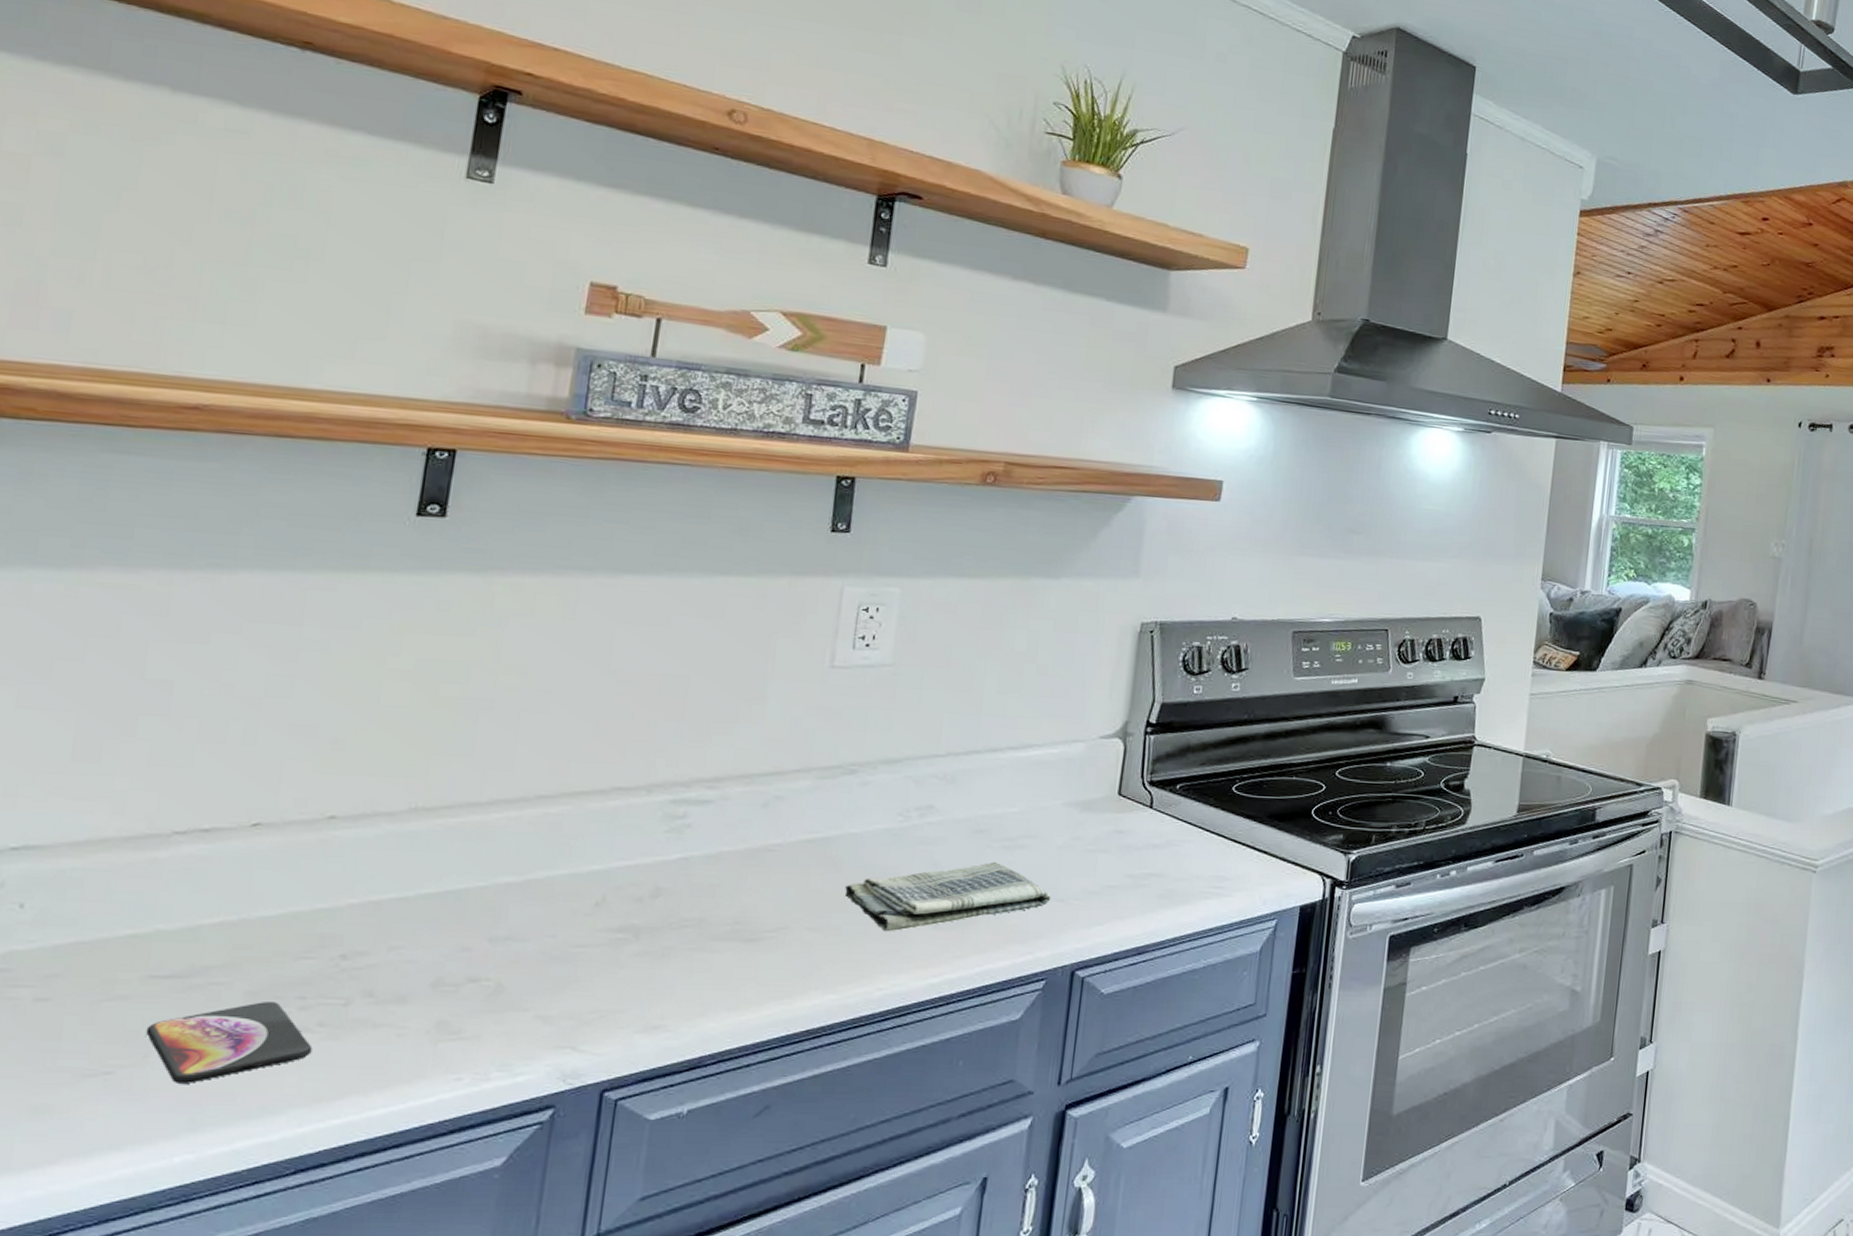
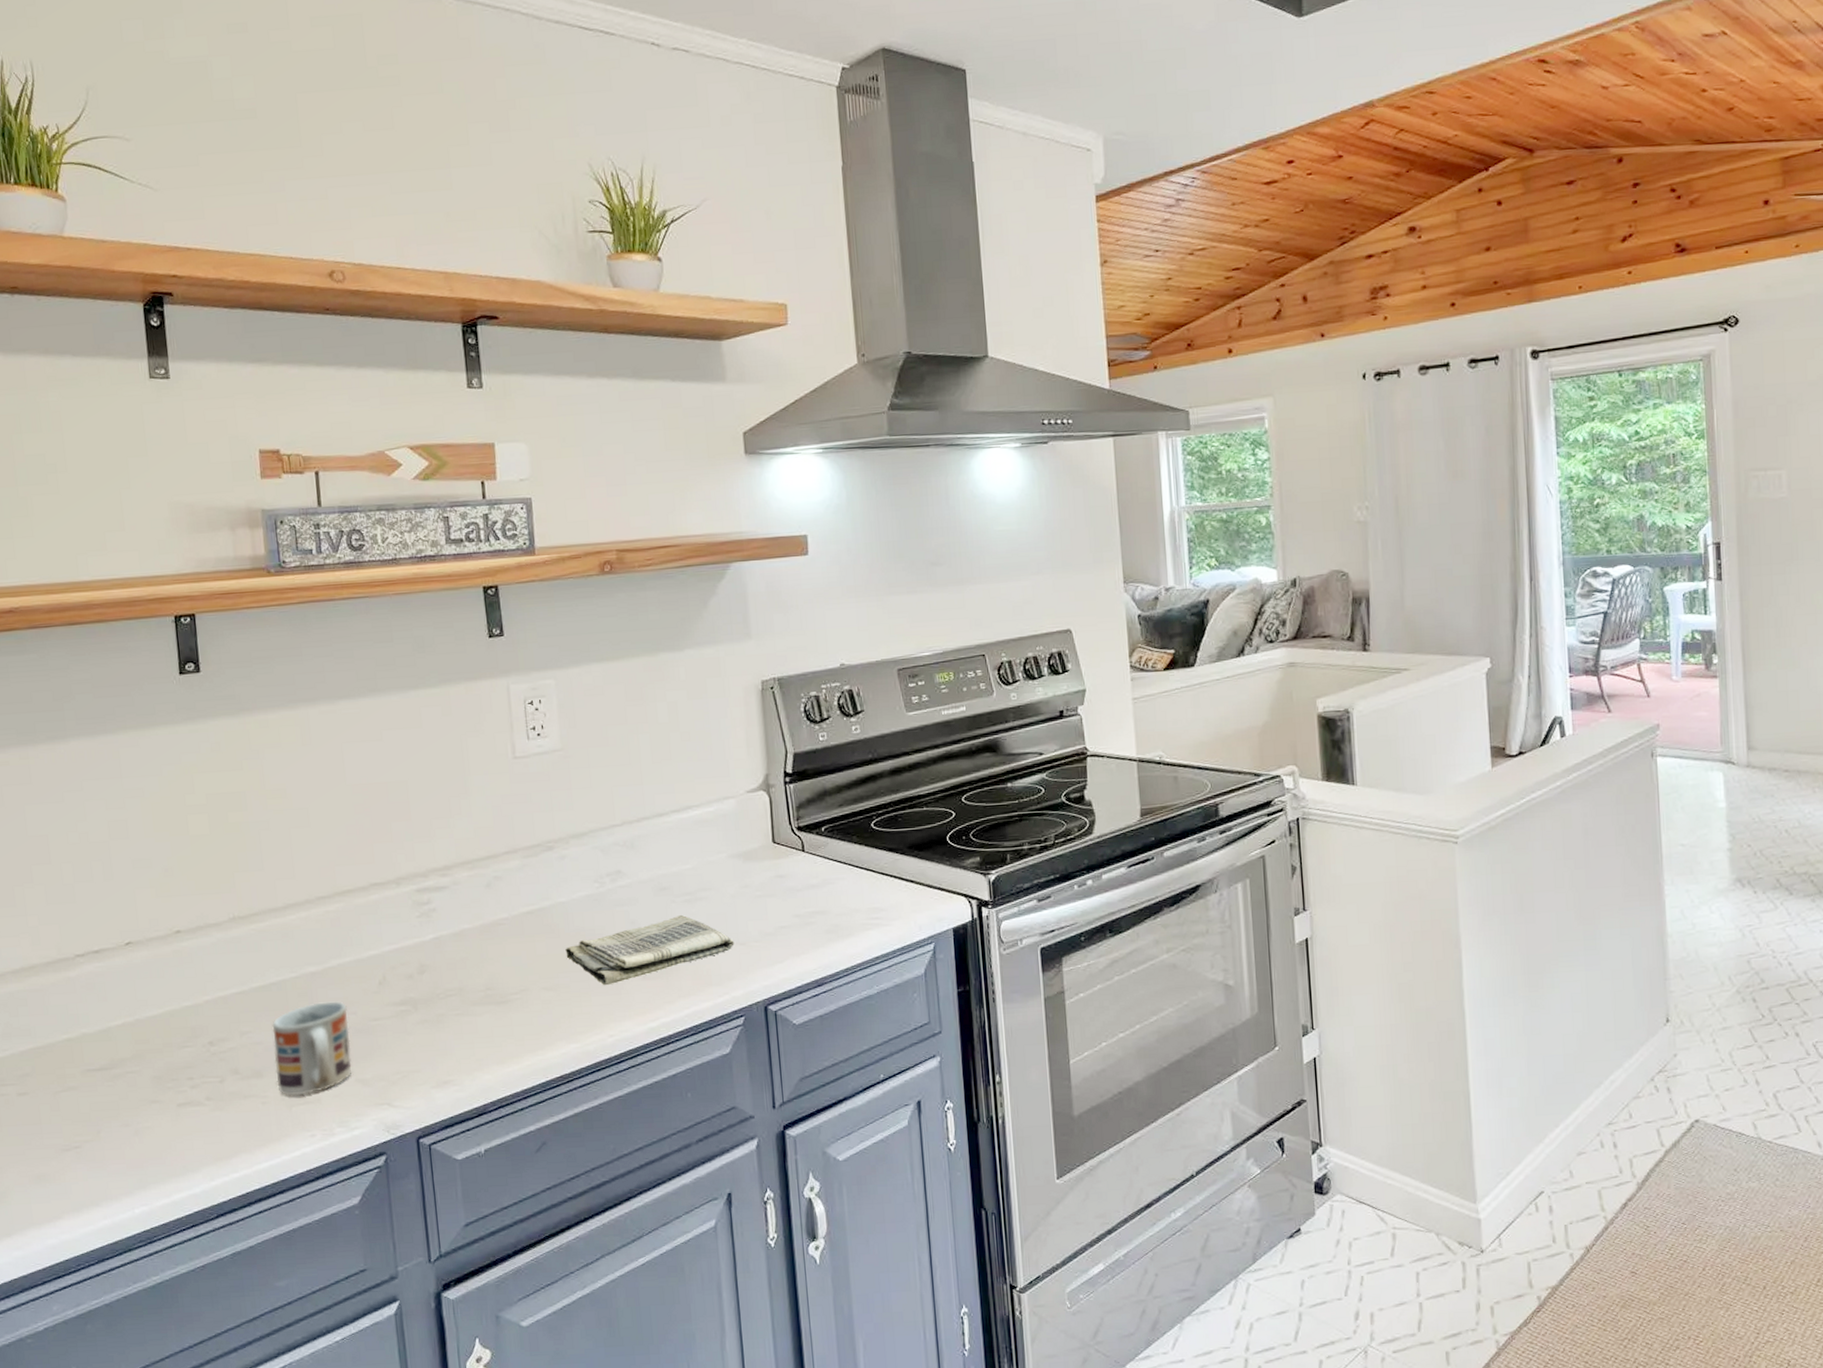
smartphone: present [145,1002,313,1083] -> none [94,1083,207,1152]
cup: none [425,919,547,1030] -> present [272,1001,352,1096]

